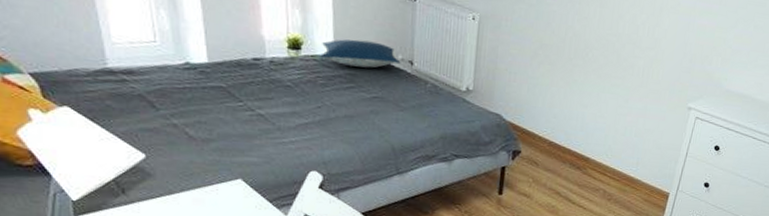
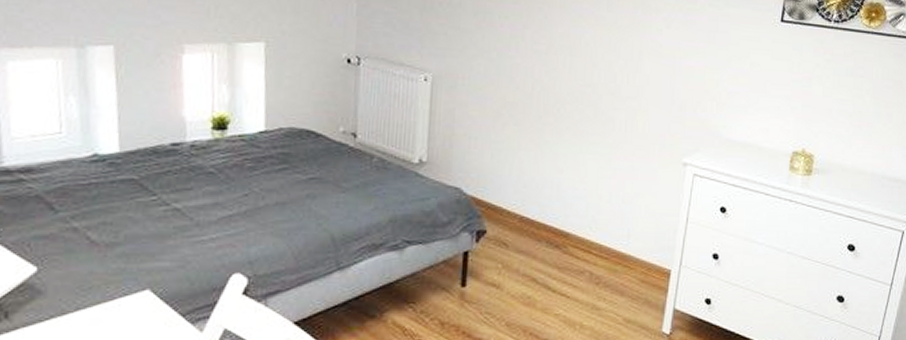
pillow: present [320,39,401,68] -> none [249,113,343,145]

